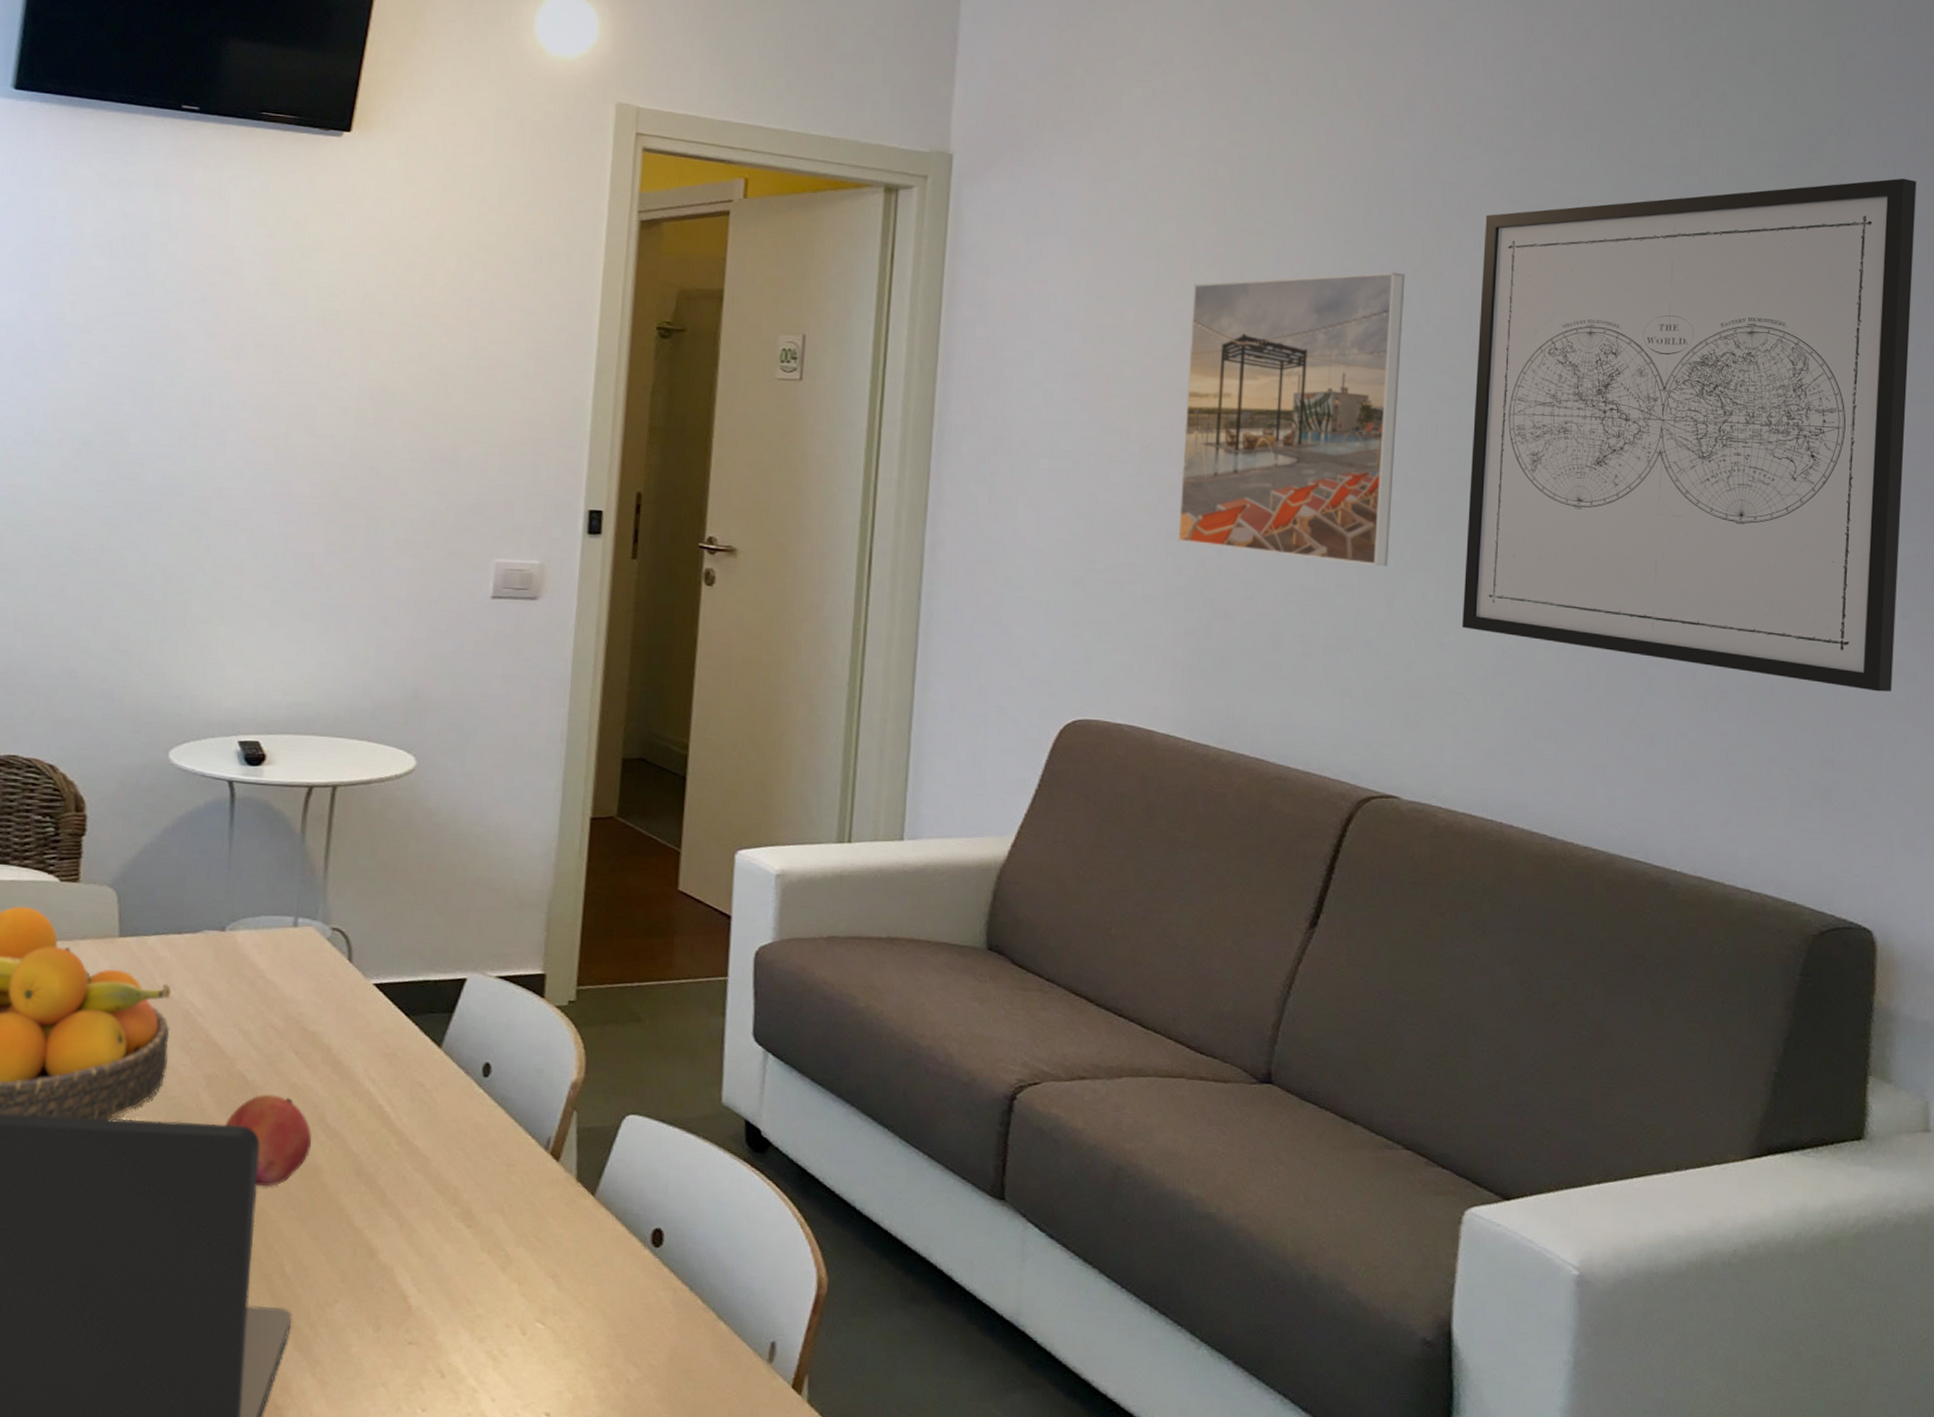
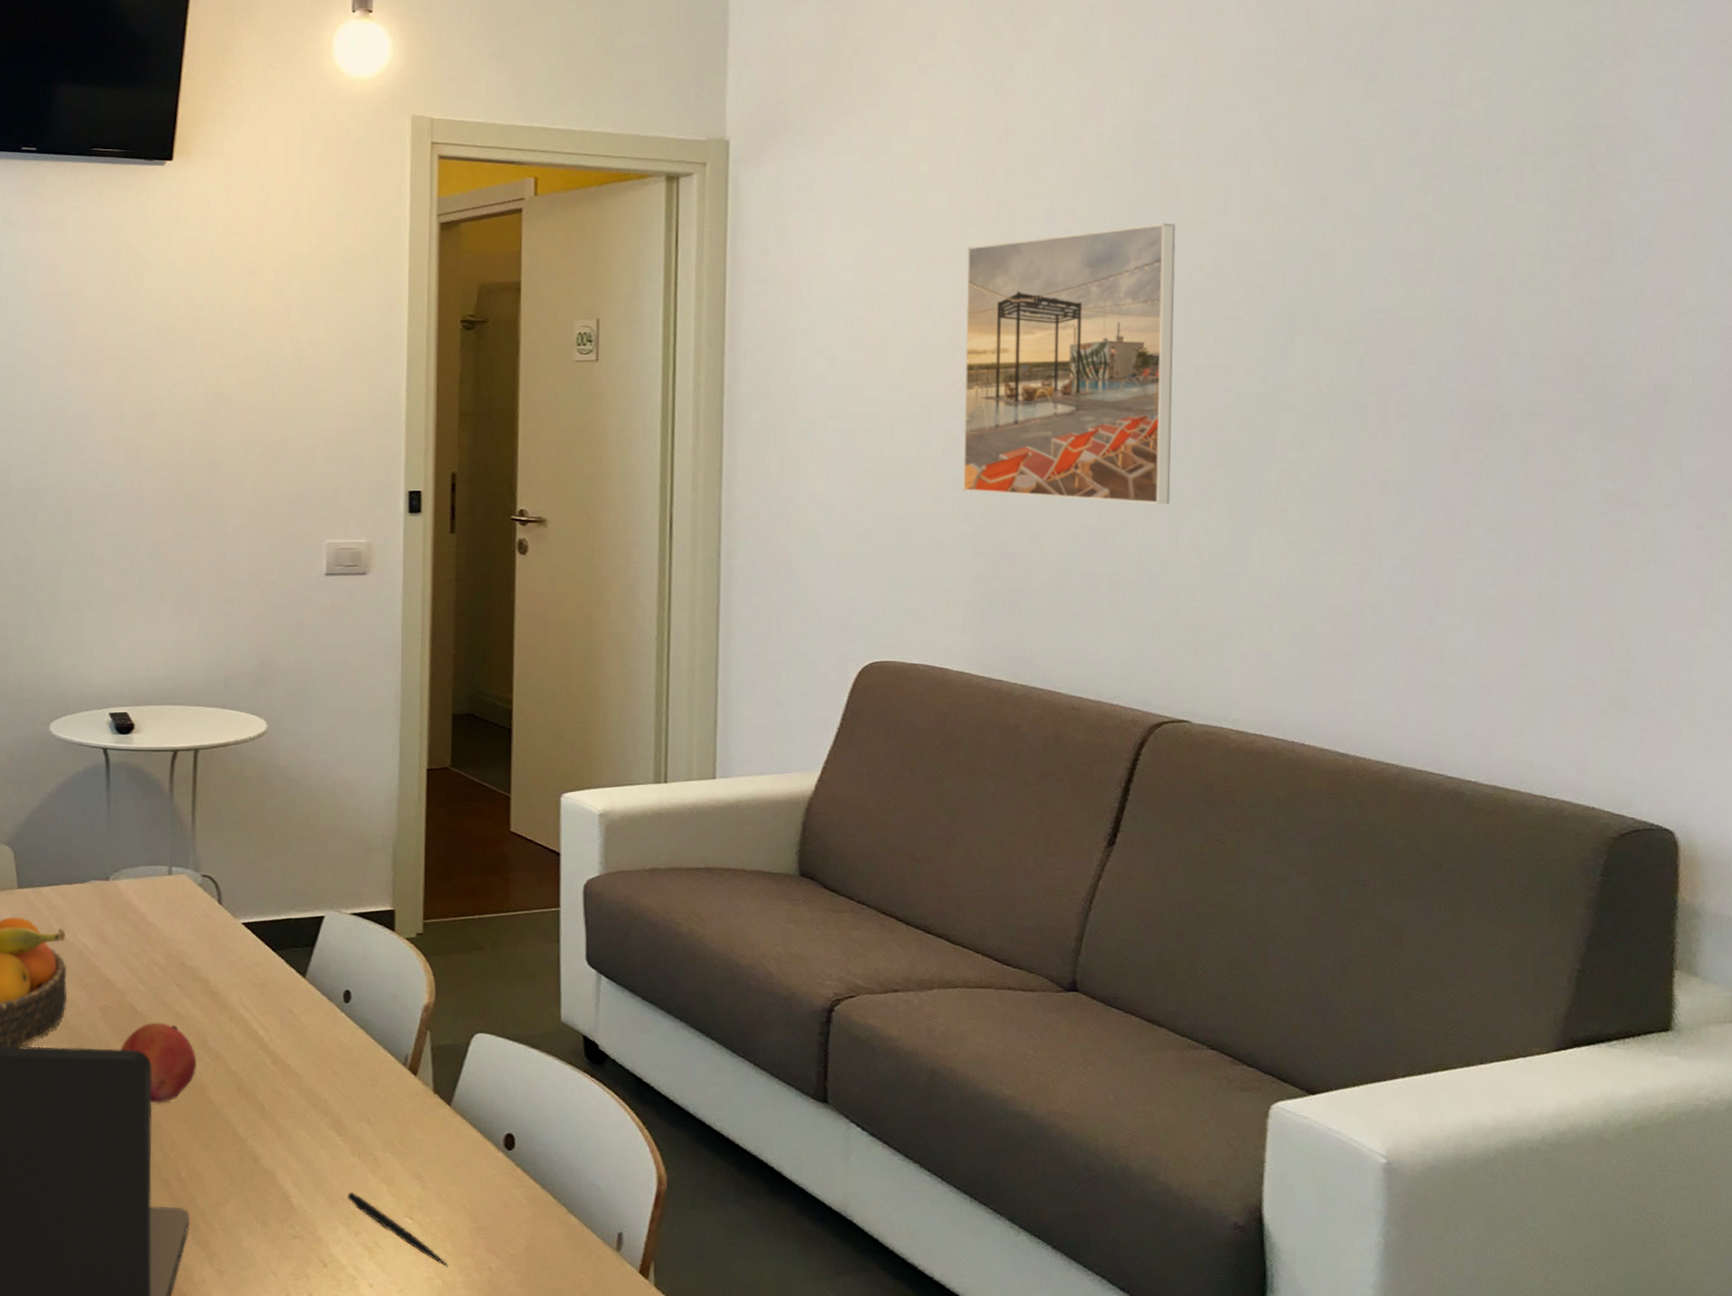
pen: none [472,1292,582,1379] -> present [347,1192,448,1267]
wall art: present [1462,178,1917,692] -> none [1246,95,1699,601]

